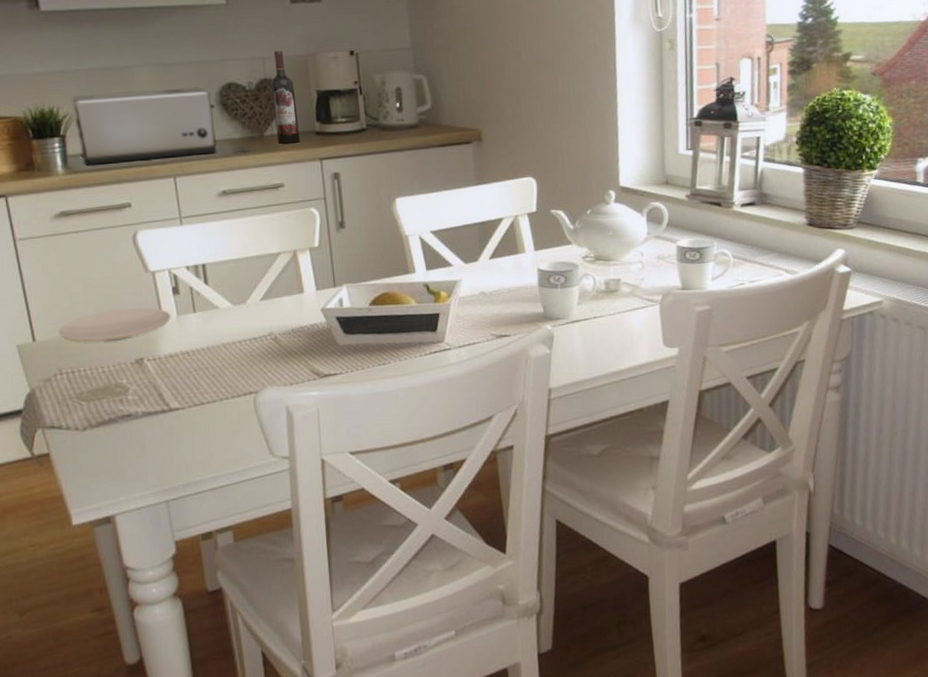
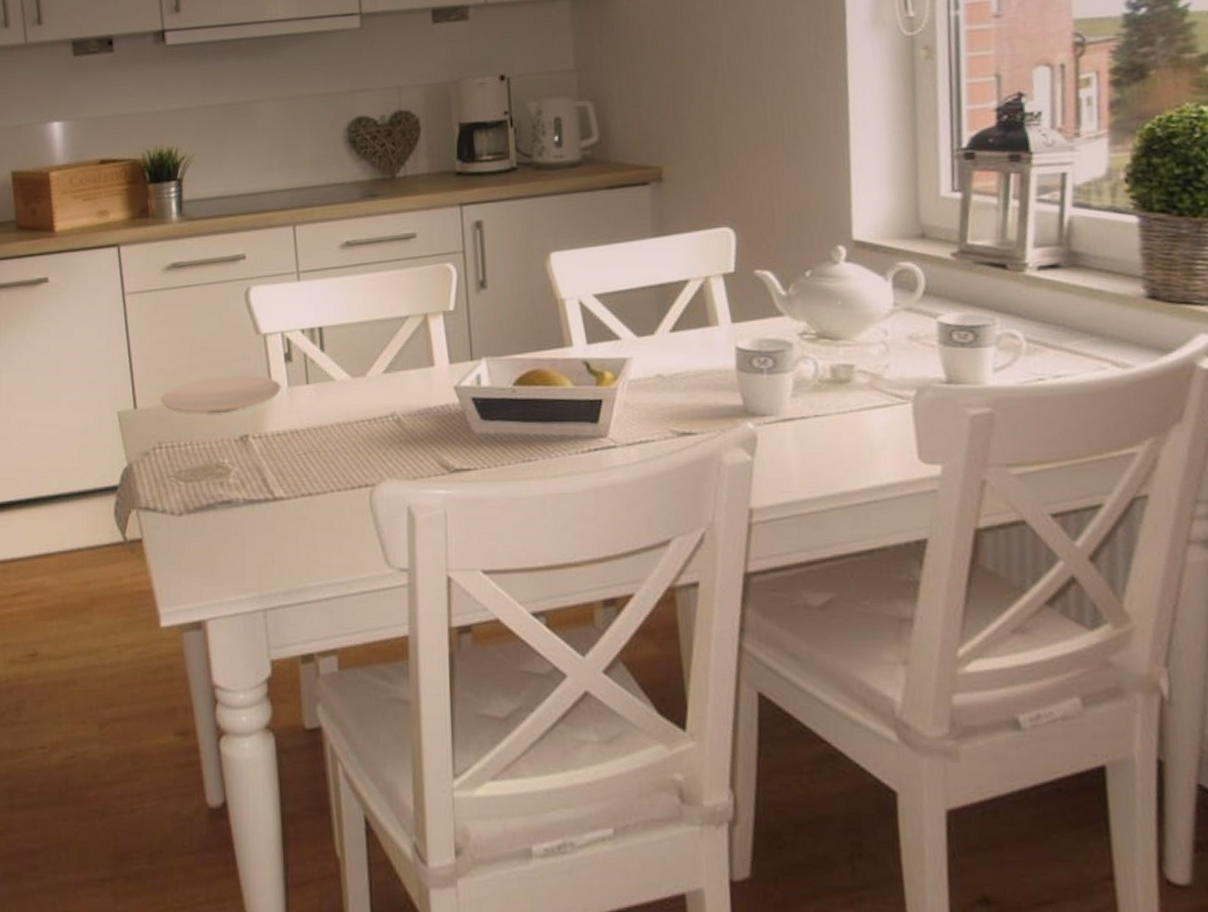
toaster: present [71,87,217,165] -> none [191,122,342,212]
wine bottle: present [271,50,301,144] -> none [406,77,438,187]

